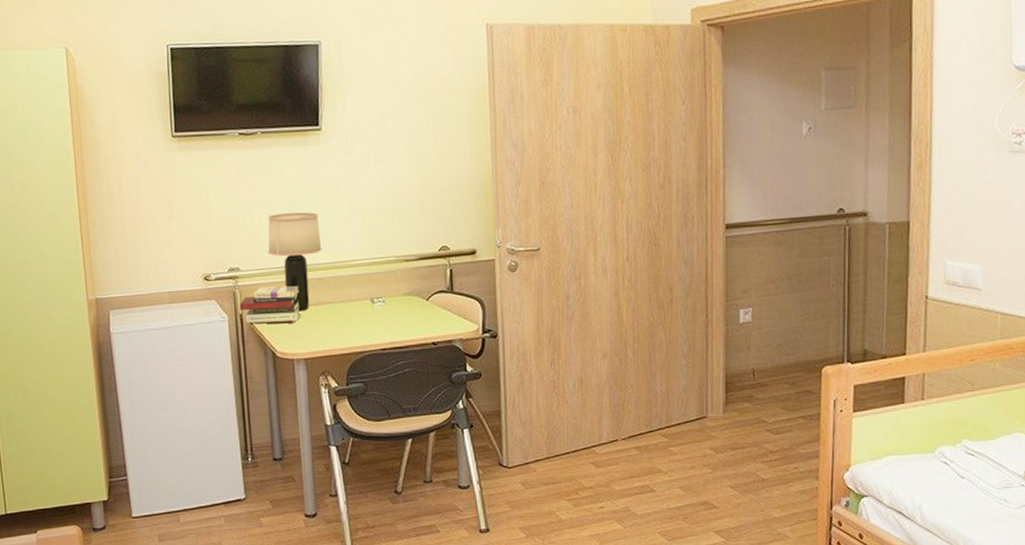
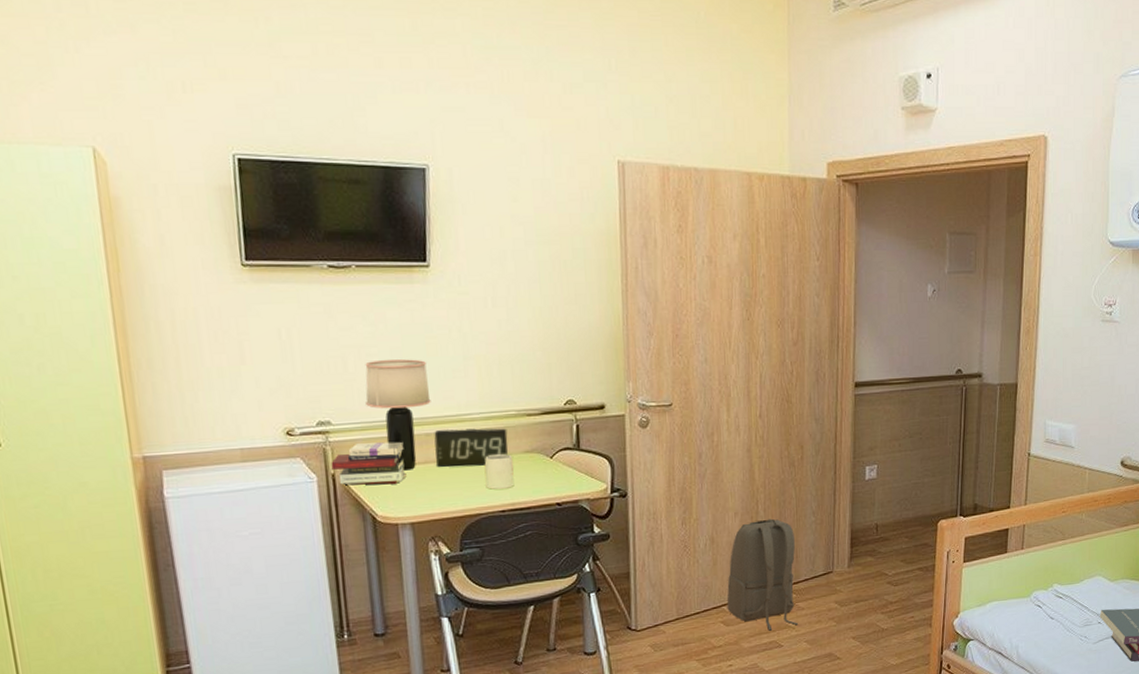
alarm clock: none [324,273,389,308] -> present [434,428,508,467]
mug: none [367,296,394,330] -> present [484,454,515,490]
backpack: none [597,361,672,474] -> present [727,518,799,631]

